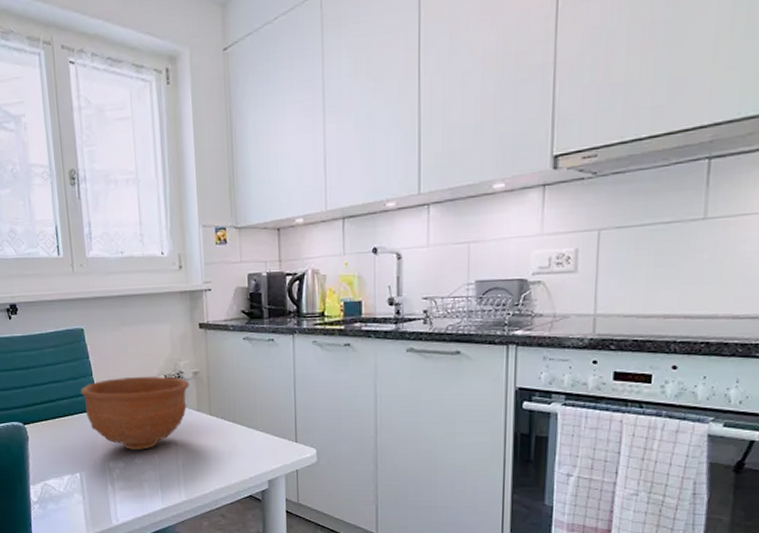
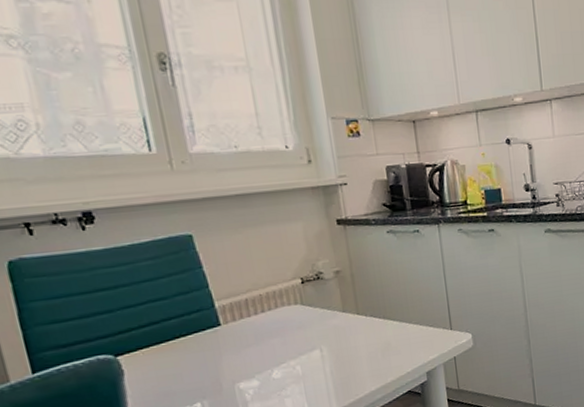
bowl: present [81,376,189,450] -> none [194,279,331,365]

